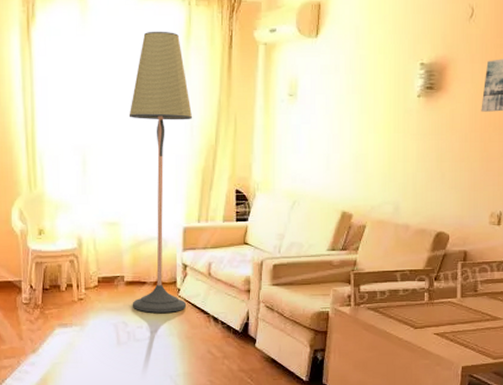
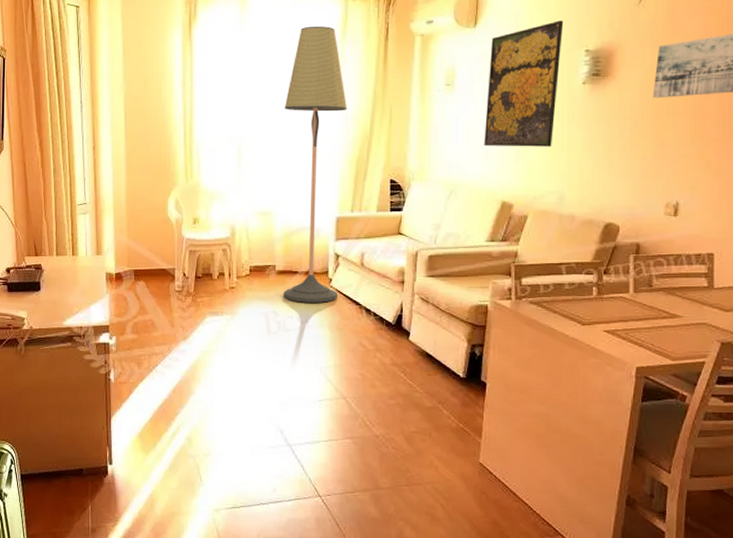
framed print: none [325,33,401,158] -> present [484,20,564,147]

